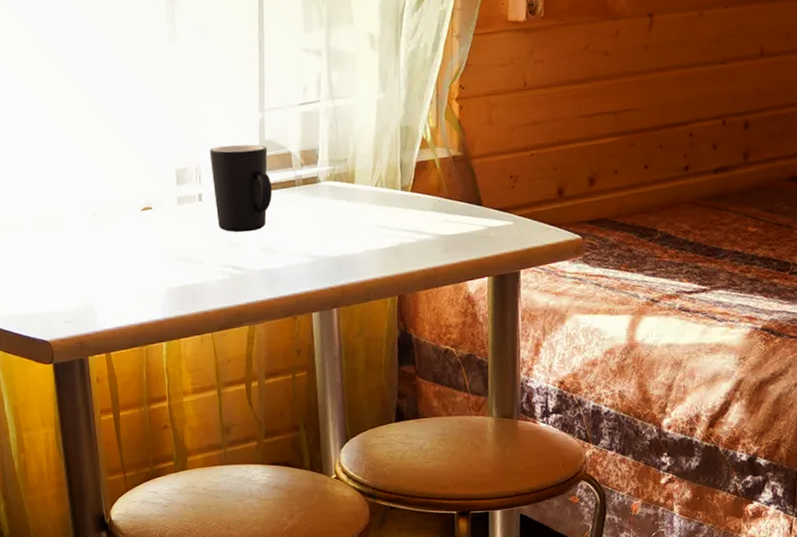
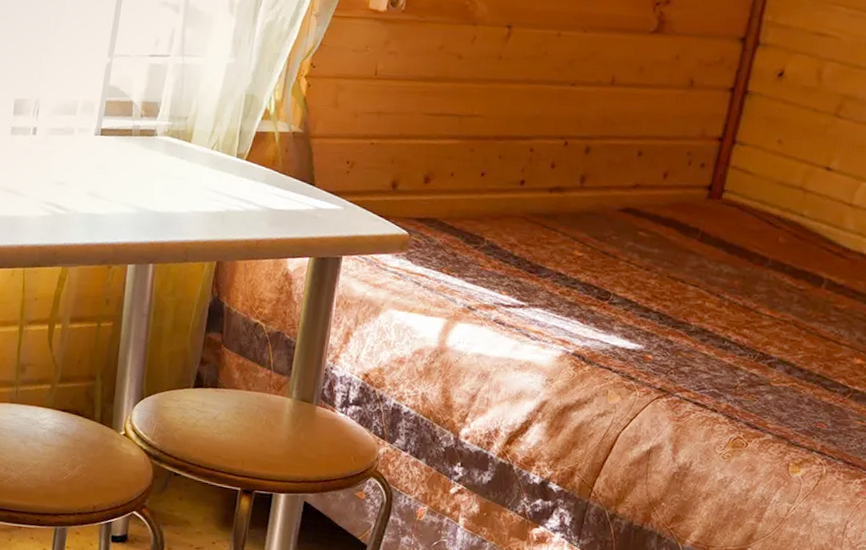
mug: present [209,144,272,233] -> none [48,84,110,174]

